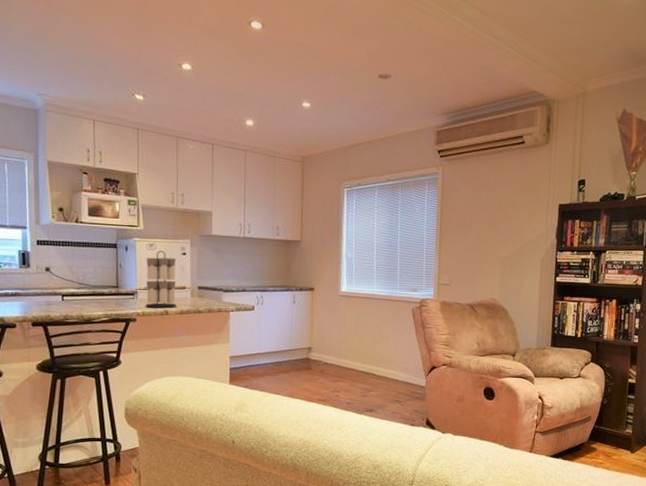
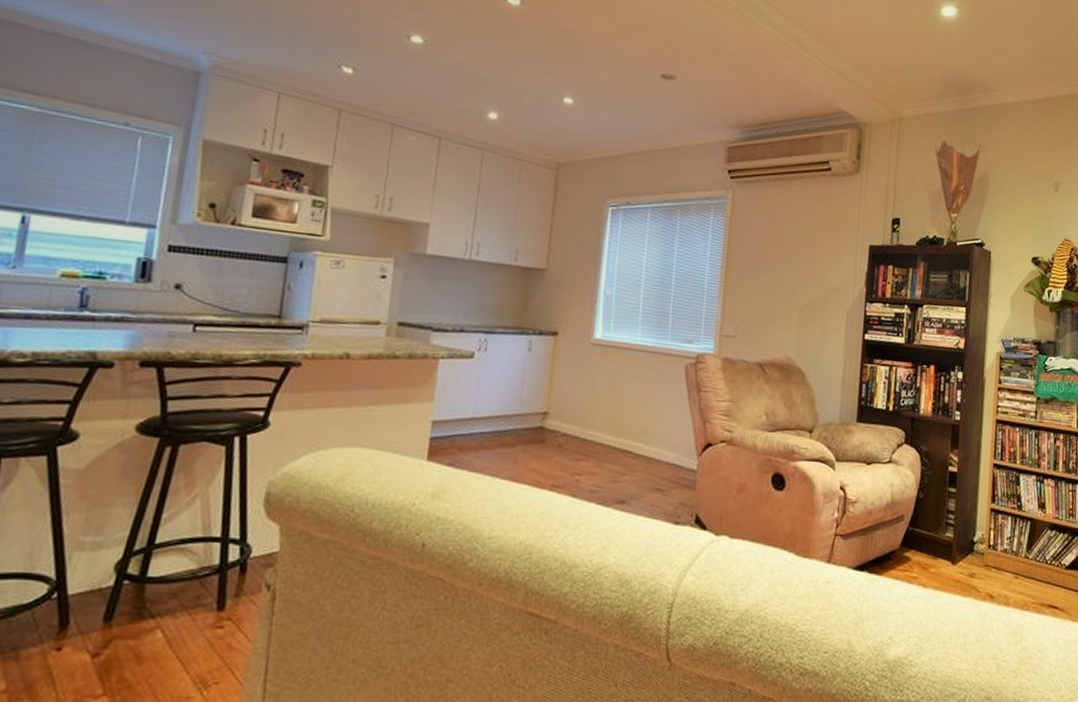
spice rack: present [145,250,177,309] -> none [317,270,371,350]

